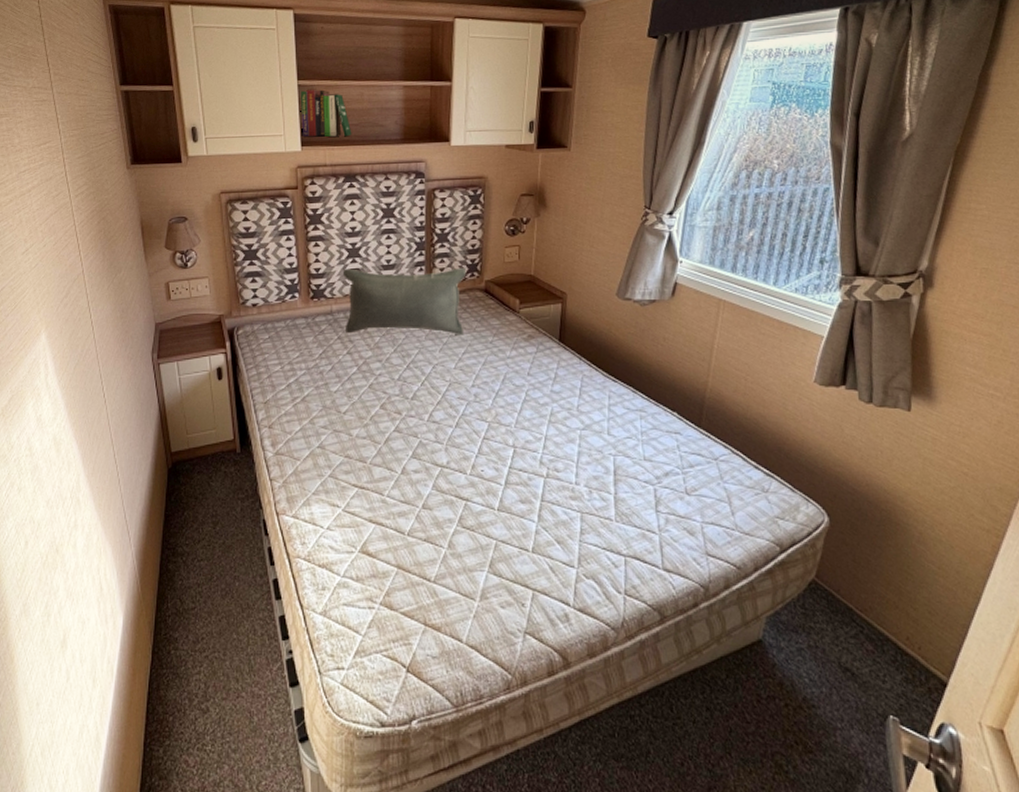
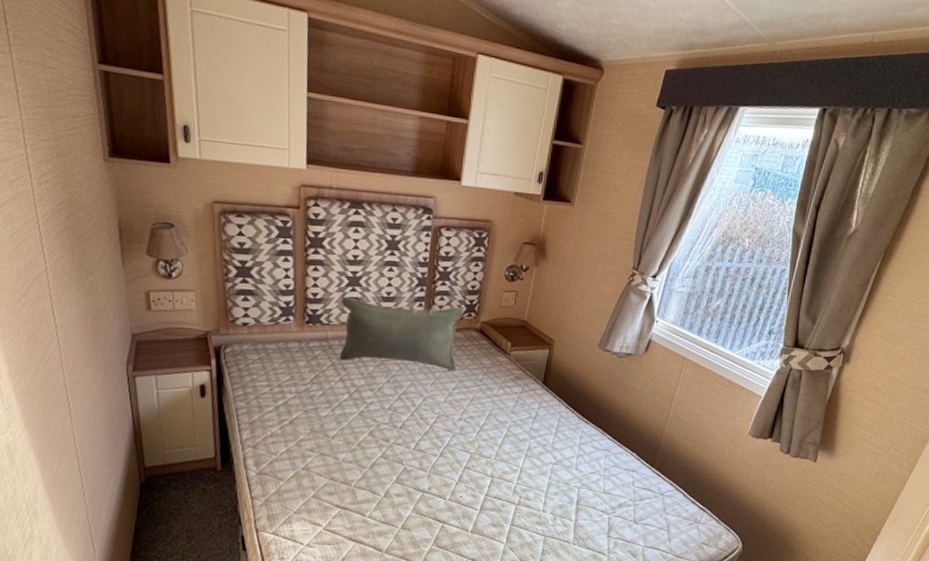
books: present [301,90,352,137] -> none [308,104,362,161]

